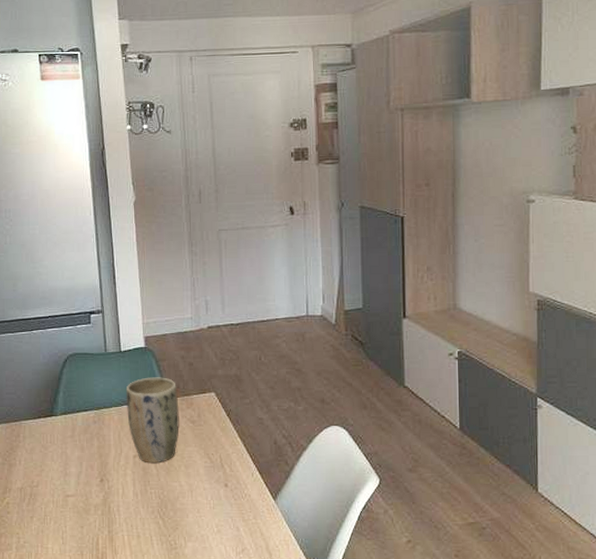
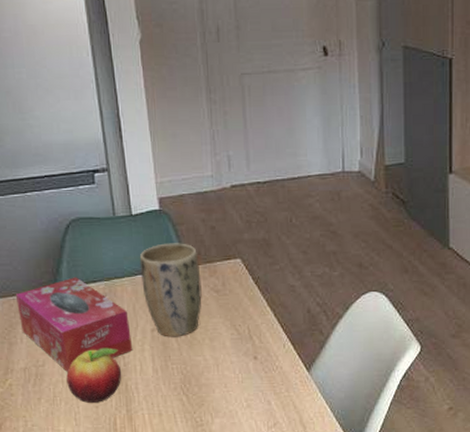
tissue box: none [17,406,116,494] -> present [15,277,132,373]
fruit: none [57,471,106,523] -> present [66,347,122,403]

